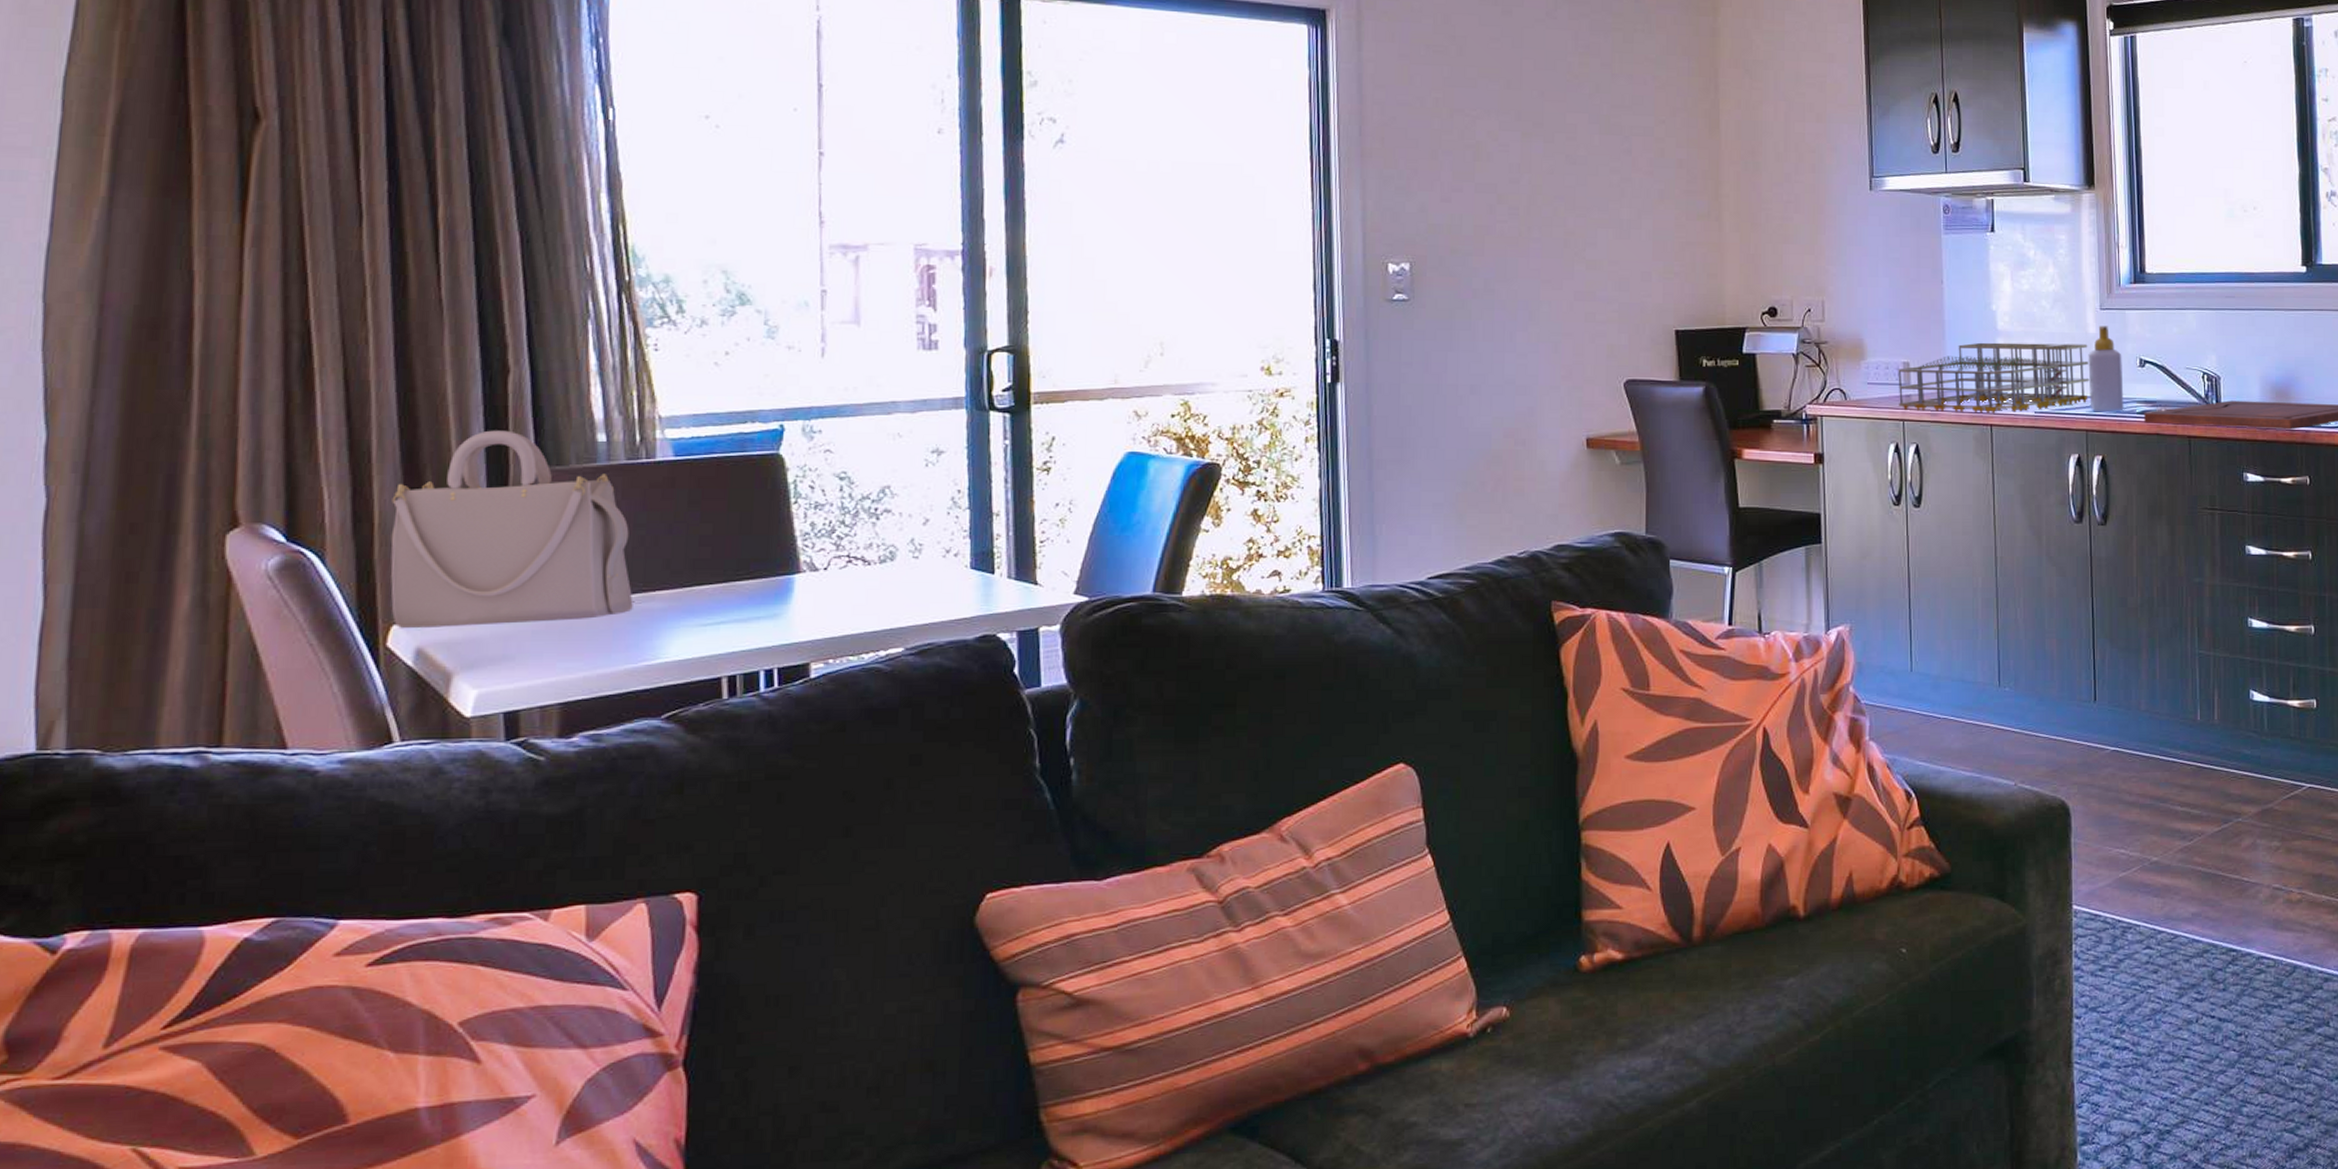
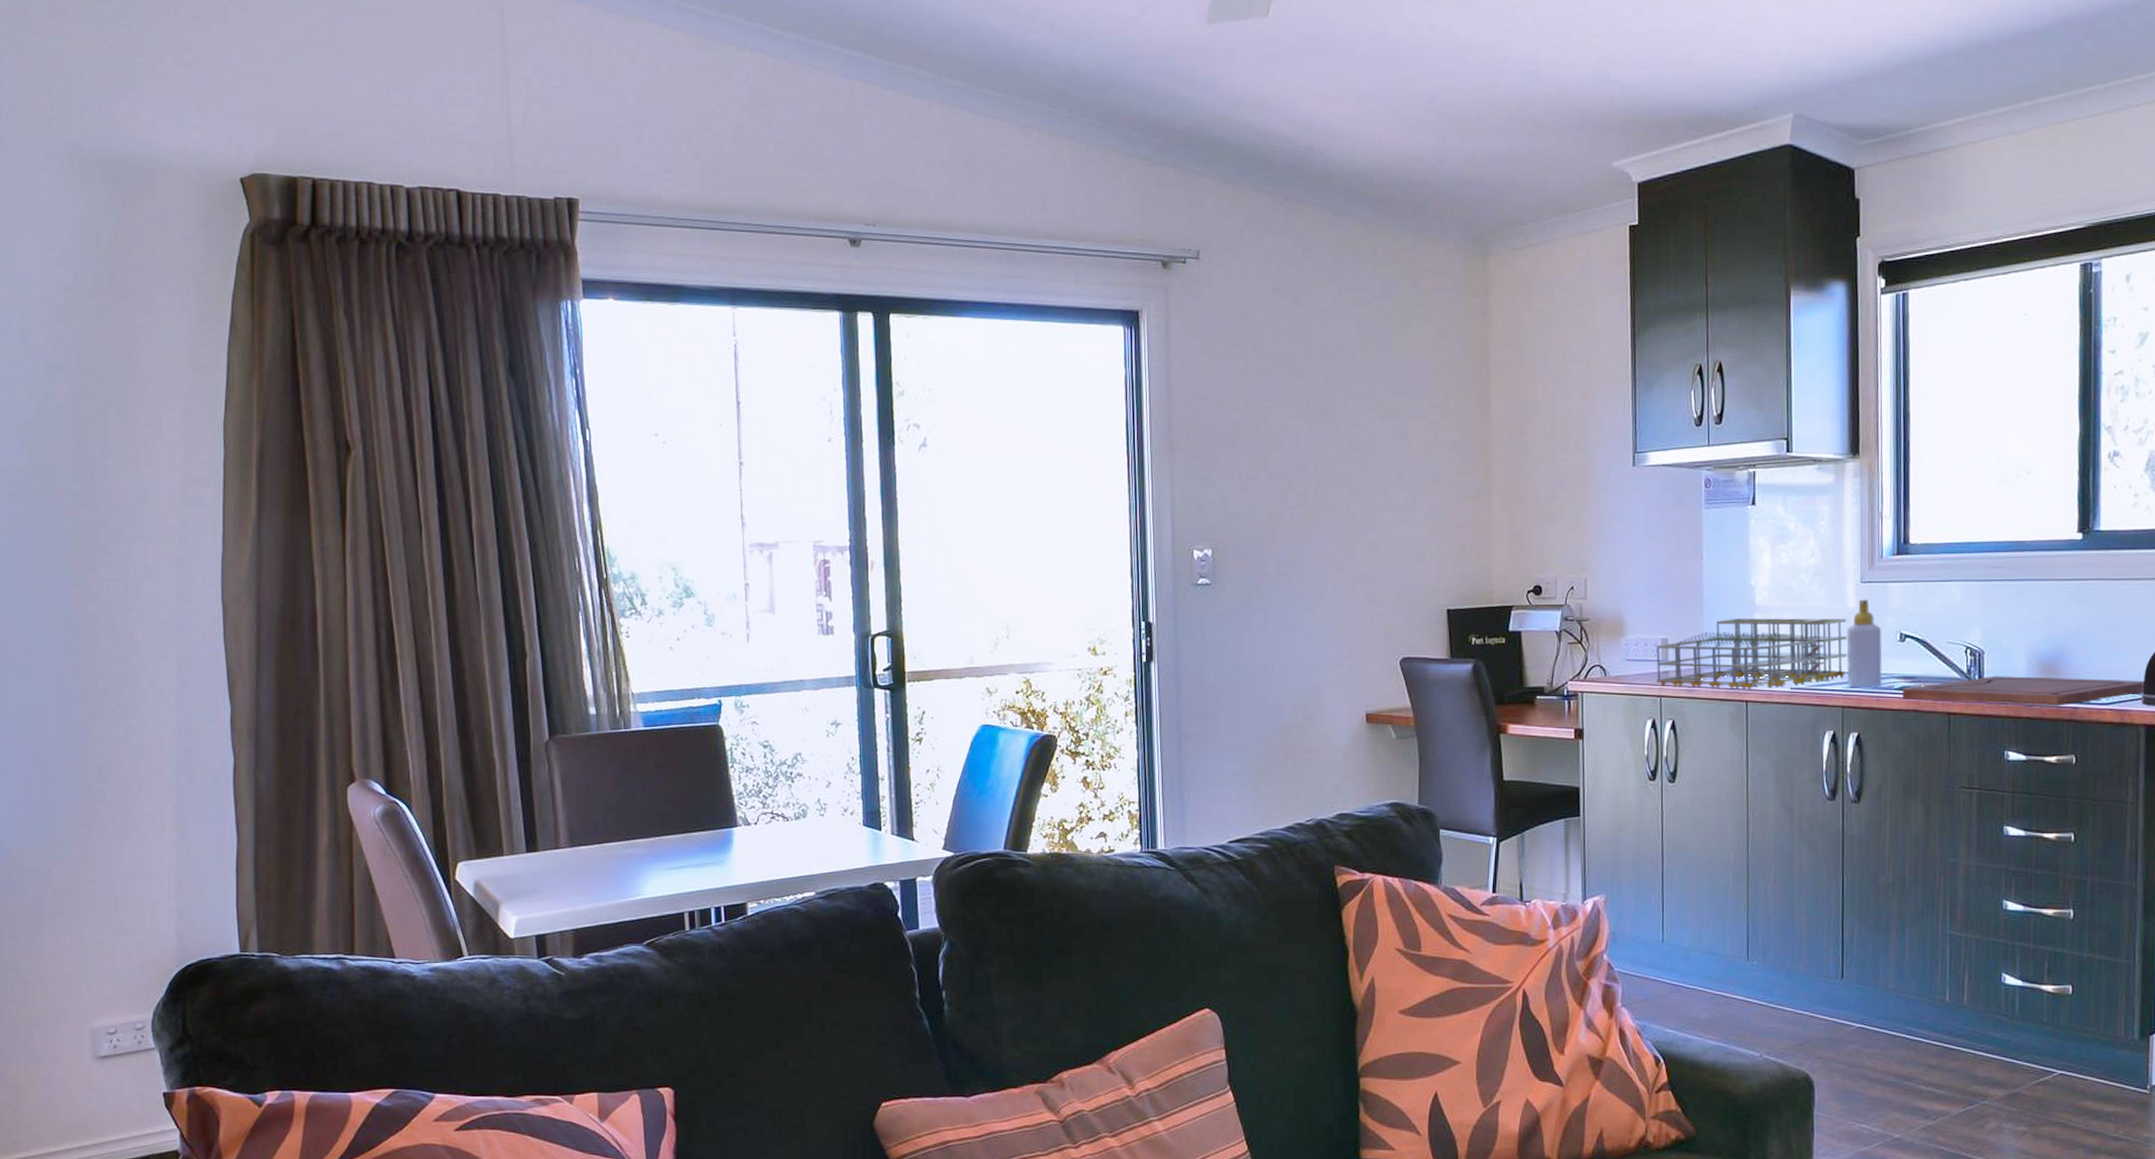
handbag: present [390,430,633,628] -> none [453,704,620,866]

